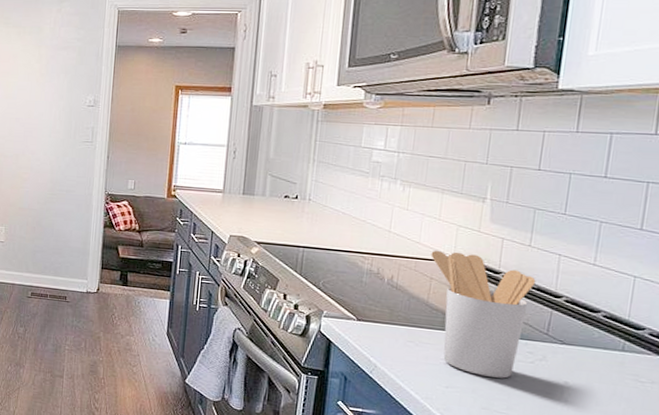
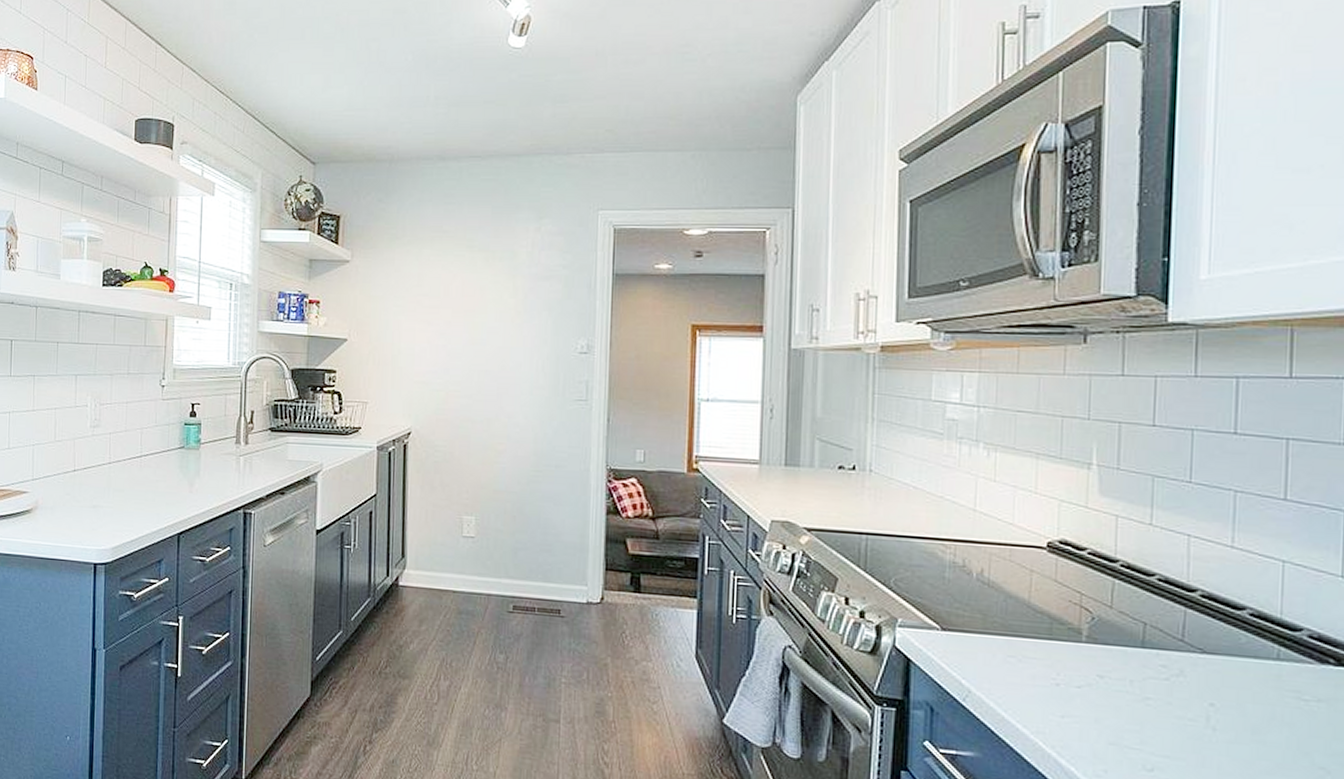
utensil holder: present [430,250,536,379] -> none [1028,533,1162,702]

